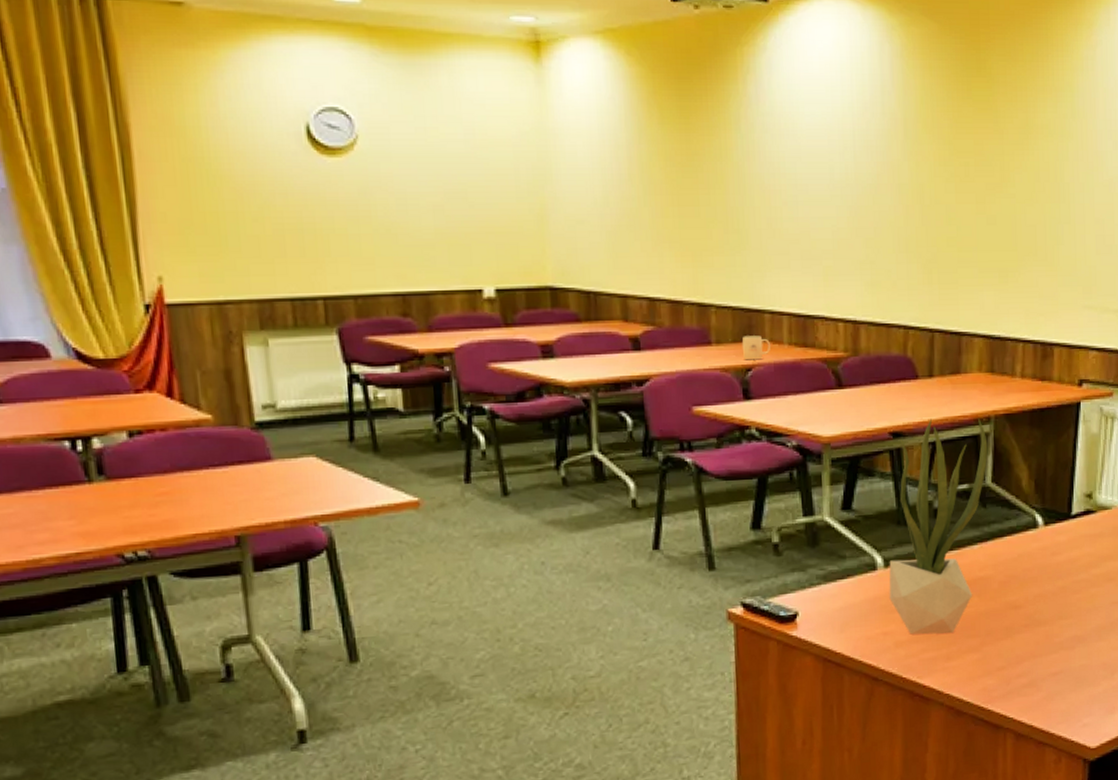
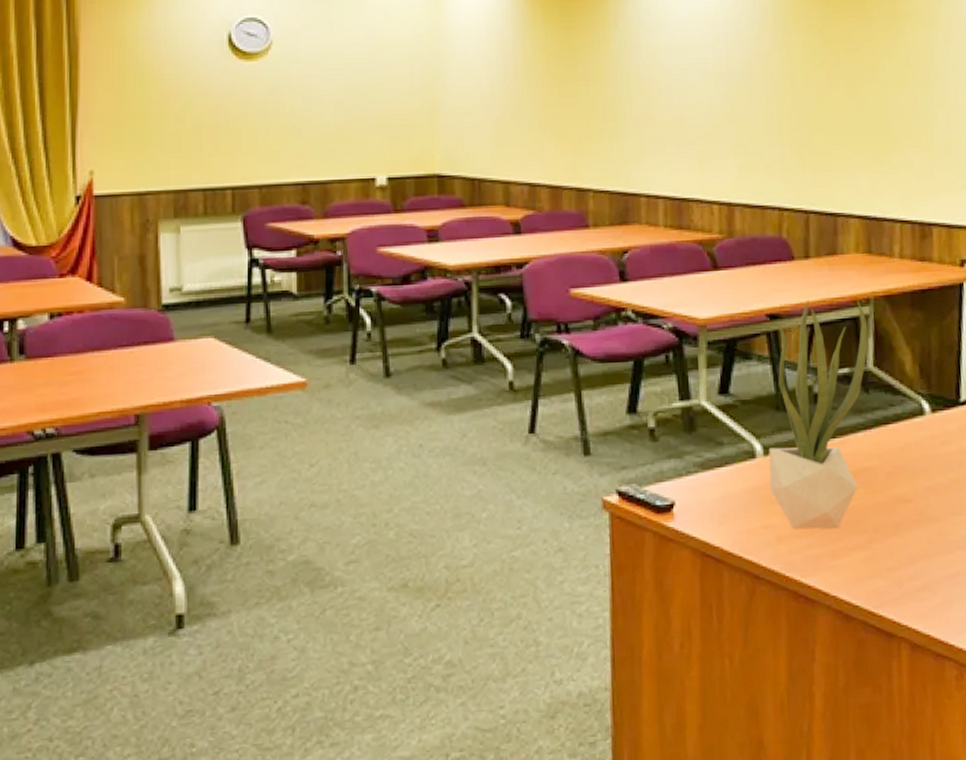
mug: present [741,335,772,360] -> none [618,218,647,243]

